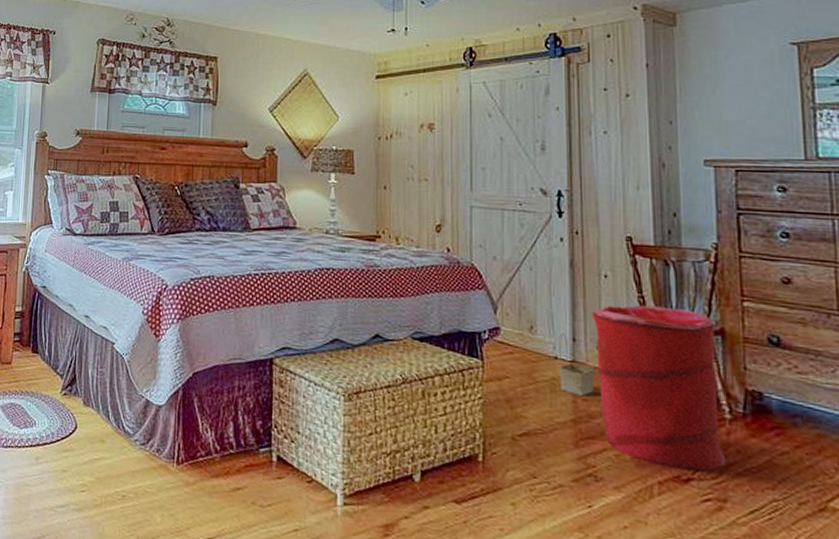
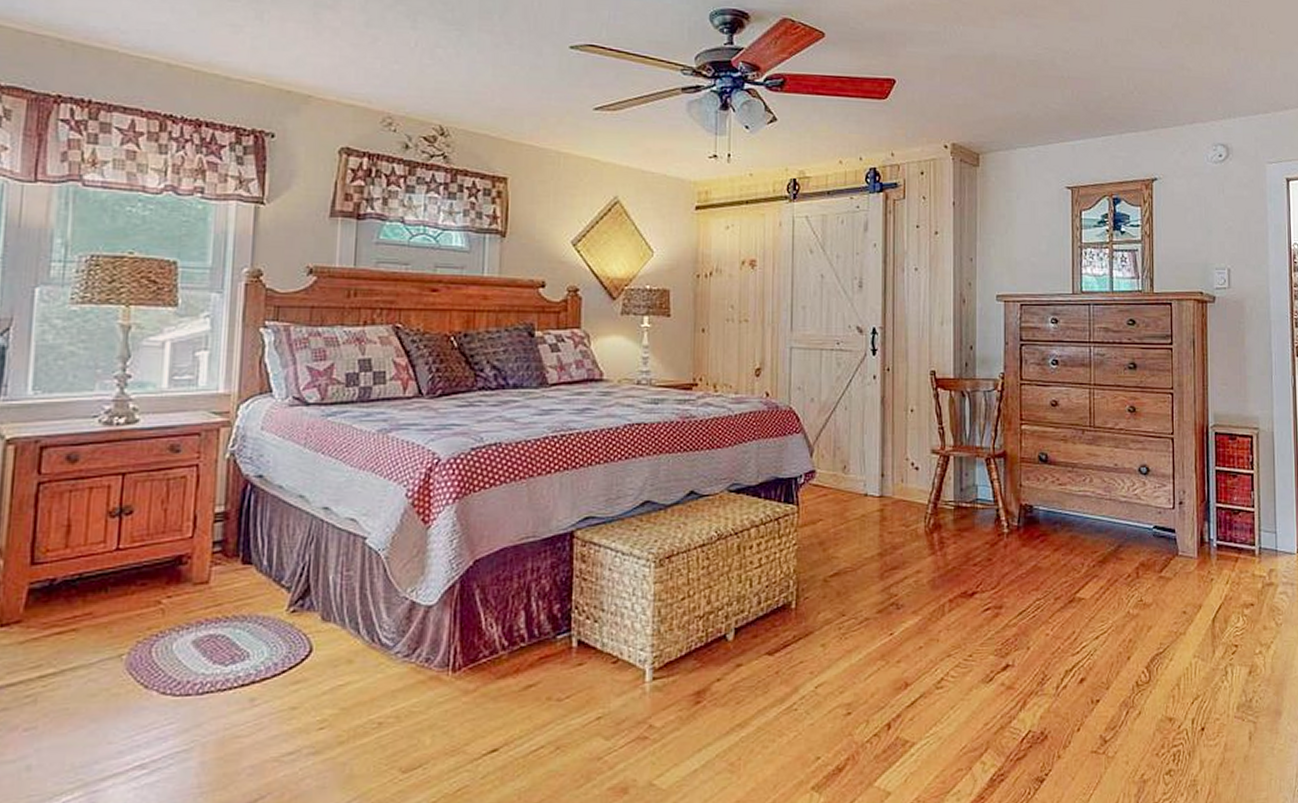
basket: present [559,333,595,396] -> none [869,470,900,529]
laundry hamper: present [592,305,727,472] -> none [899,435,1003,585]

